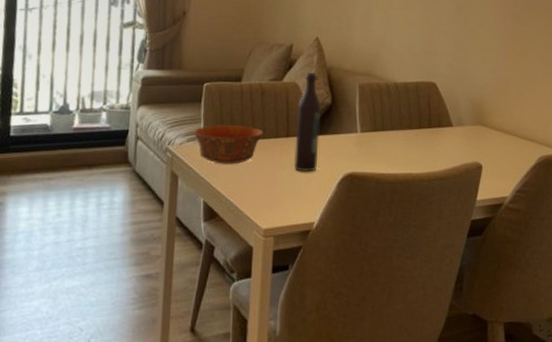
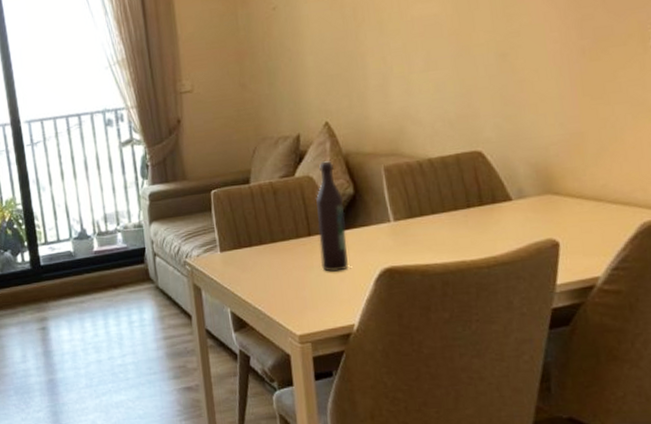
bowl: present [193,125,263,165] -> none [208,229,282,272]

